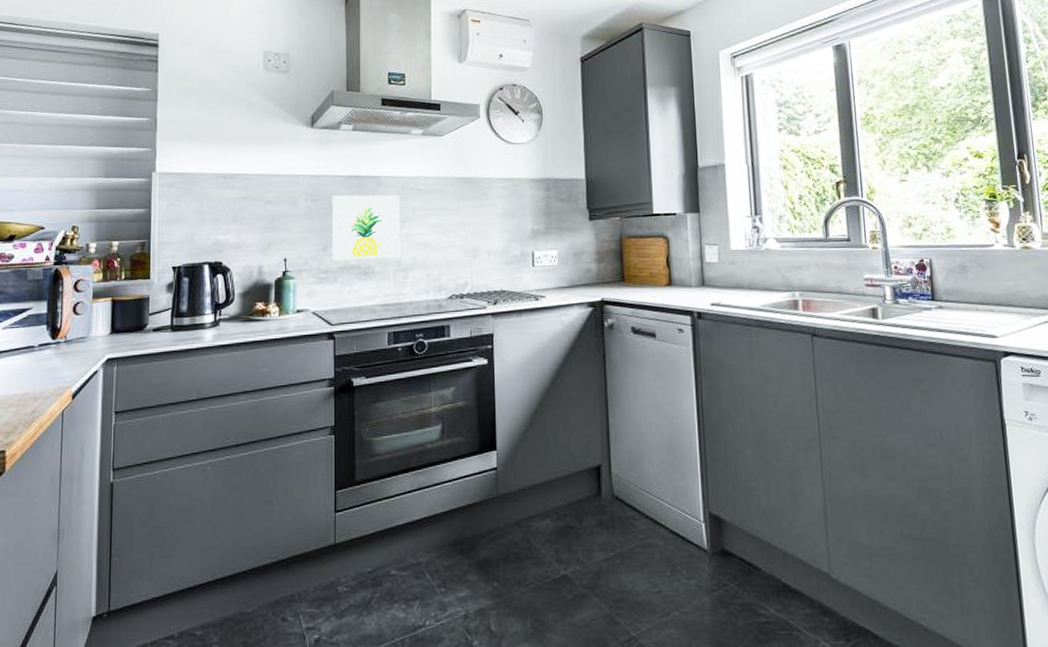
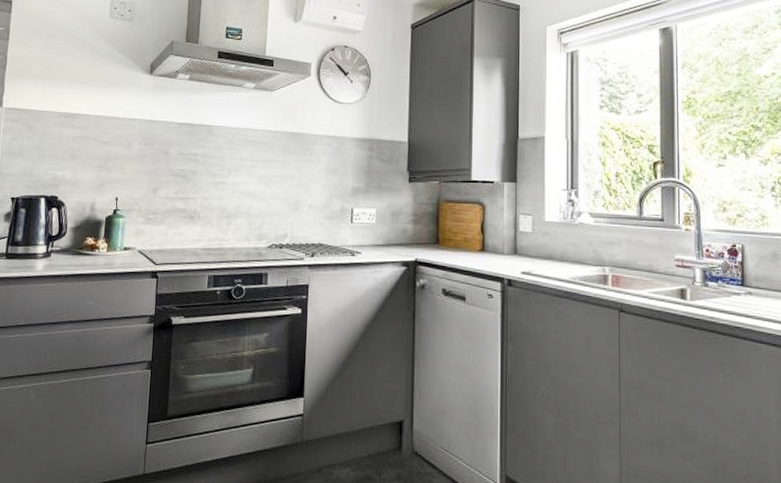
wall art: present [331,195,400,261] -> none [160,141,229,204]

